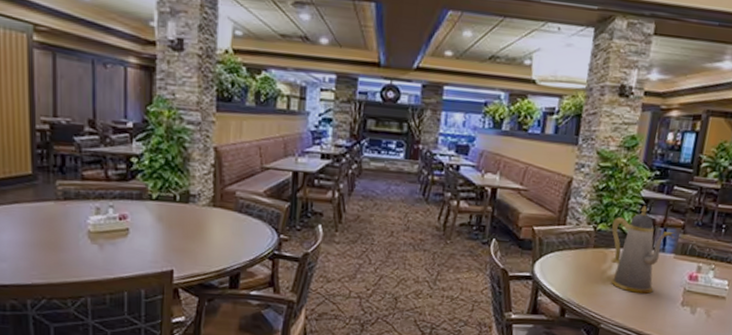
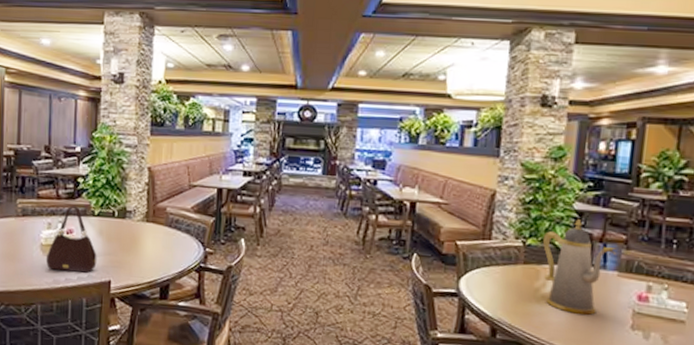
handbag: none [95,188,157,262] -> present [45,205,97,273]

